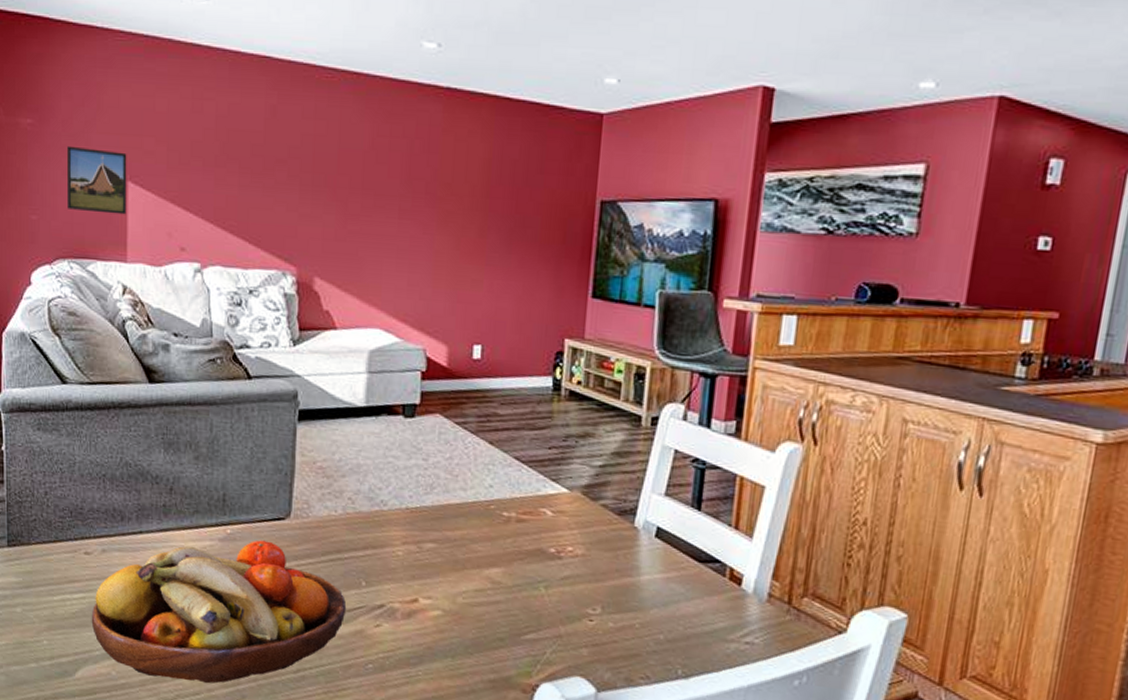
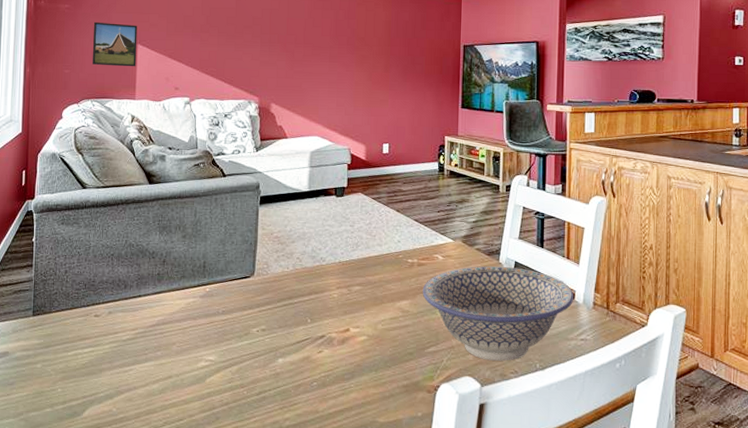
fruit bowl: present [91,540,347,684] -> none [98,294,297,411]
bowl: none [521,529,741,662] -> present [422,266,574,361]

